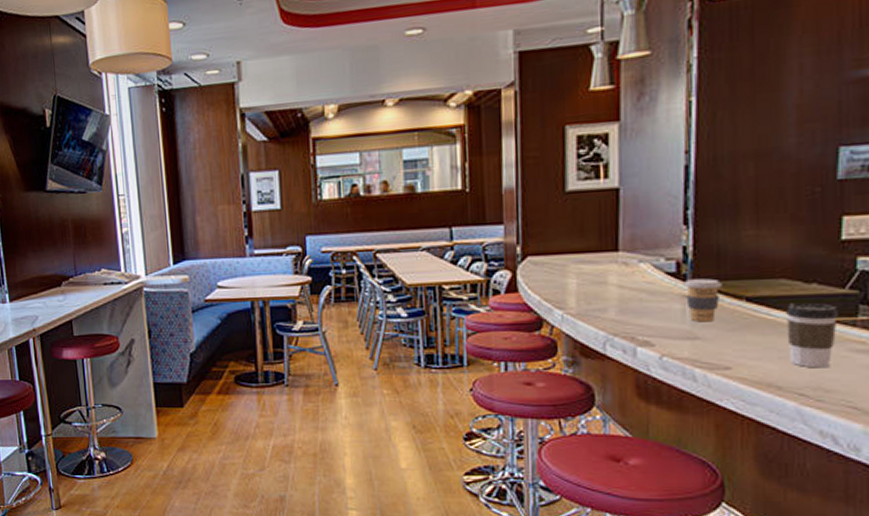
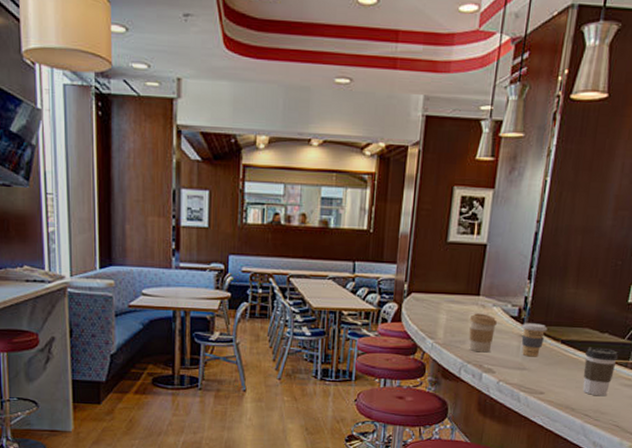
coffee cup: none [608,273,647,322] -> present [469,313,497,353]

